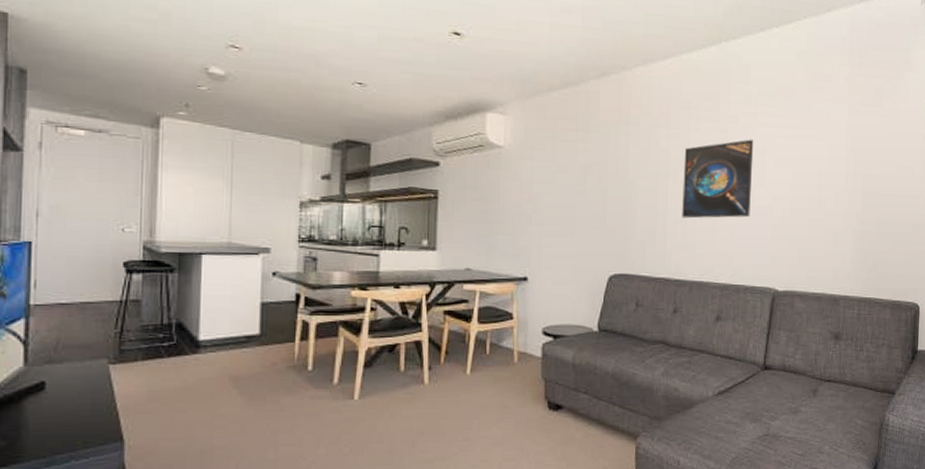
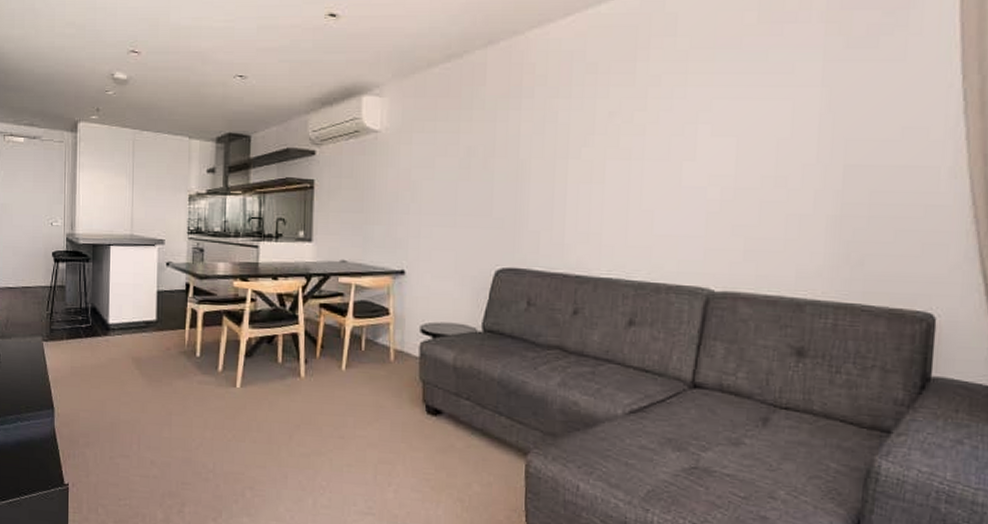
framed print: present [682,139,754,219] -> none [585,104,683,204]

